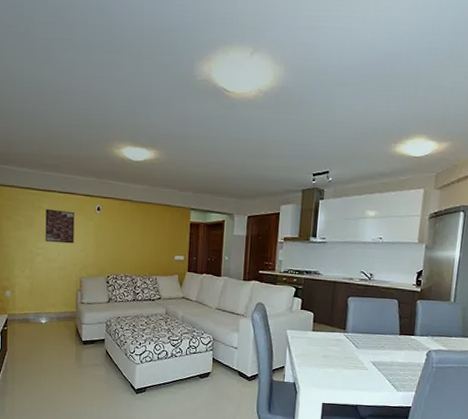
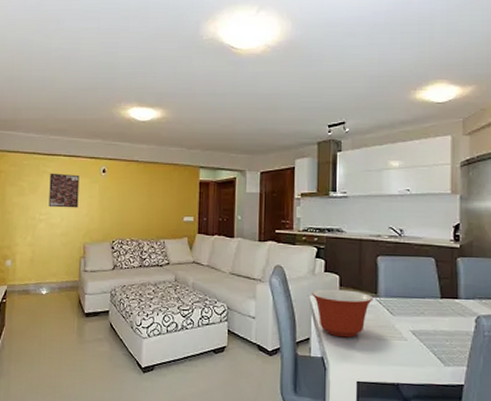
mixing bowl: none [288,324,342,367] -> present [311,289,374,338]

